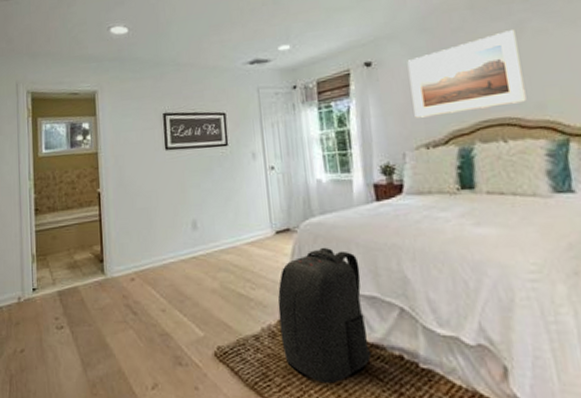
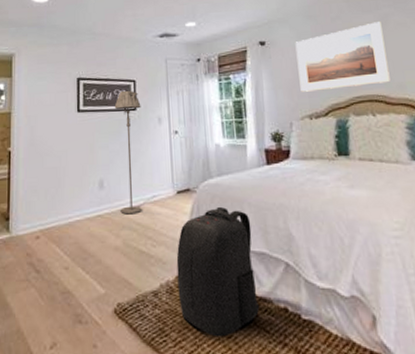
floor lamp: none [204,125,239,256] -> present [114,91,142,215]

